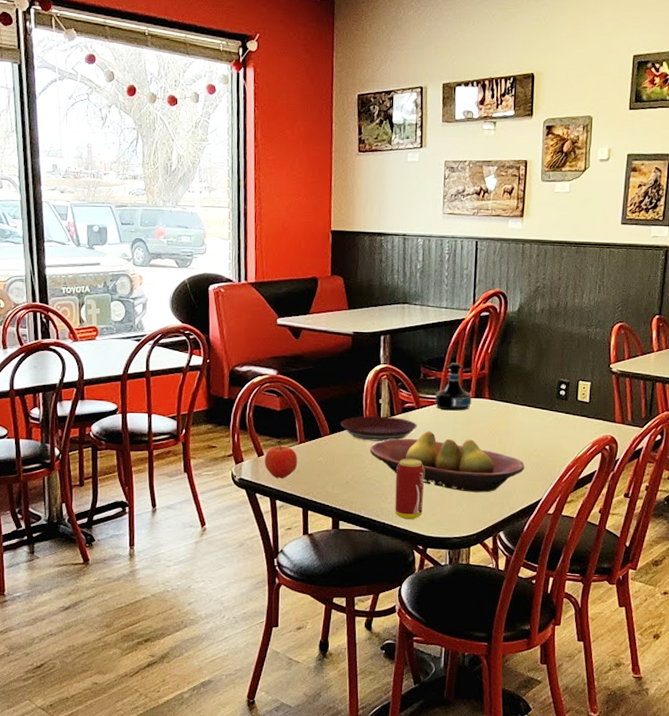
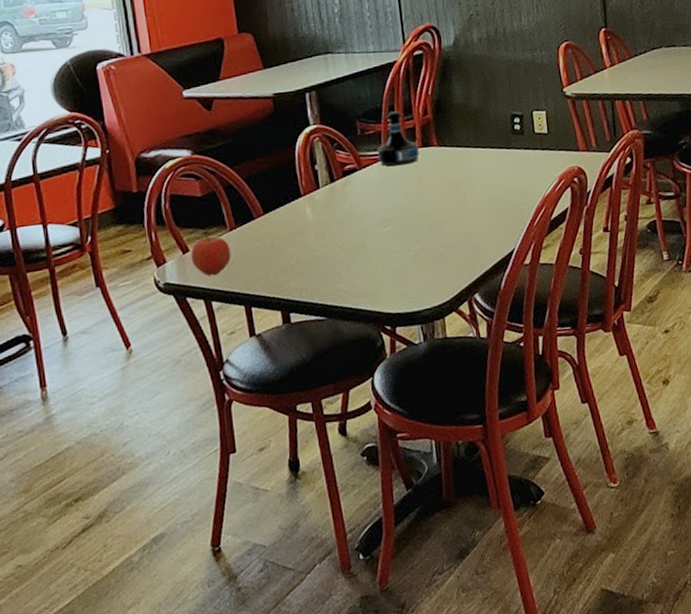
plate: present [340,416,417,442] -> none [274,183,363,215]
fruit bowl: present [369,431,525,493] -> none [312,192,491,256]
beverage can: present [395,459,424,520] -> none [346,227,385,299]

